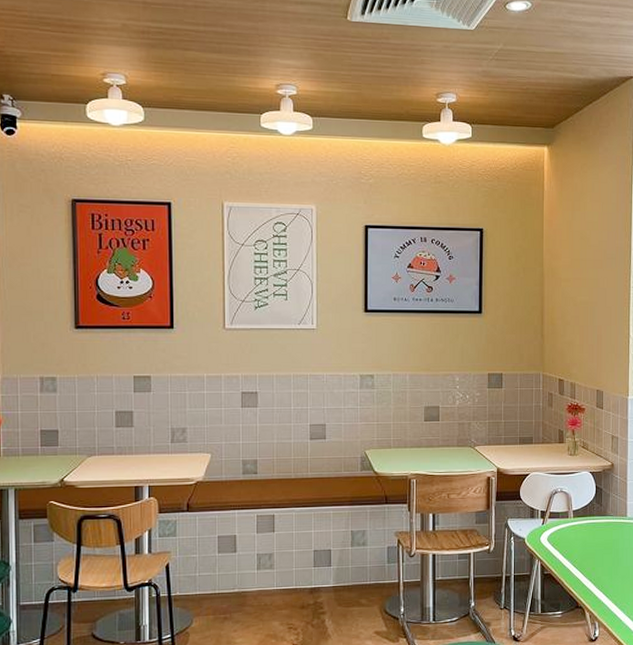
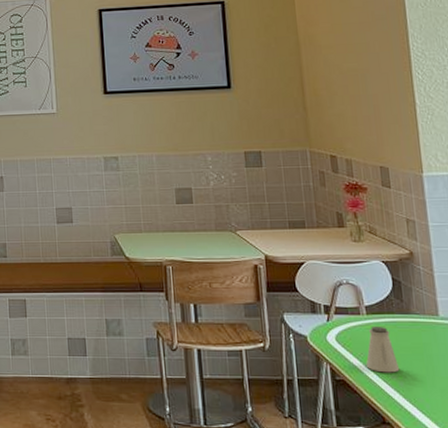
saltshaker: none [568,527,594,566] -> present [366,326,400,373]

